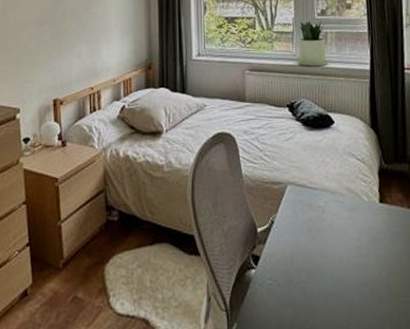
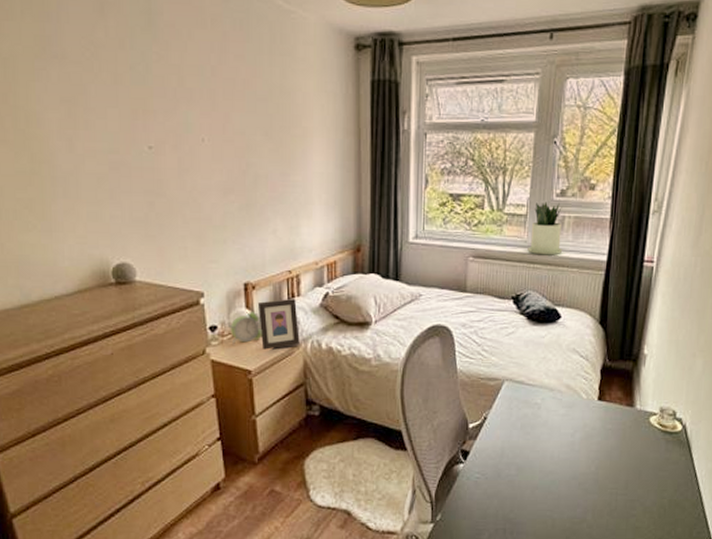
alarm clock: none [38,125,68,156] -> present [227,312,263,347]
picture frame: none [64,111,100,159] -> present [257,298,300,350]

